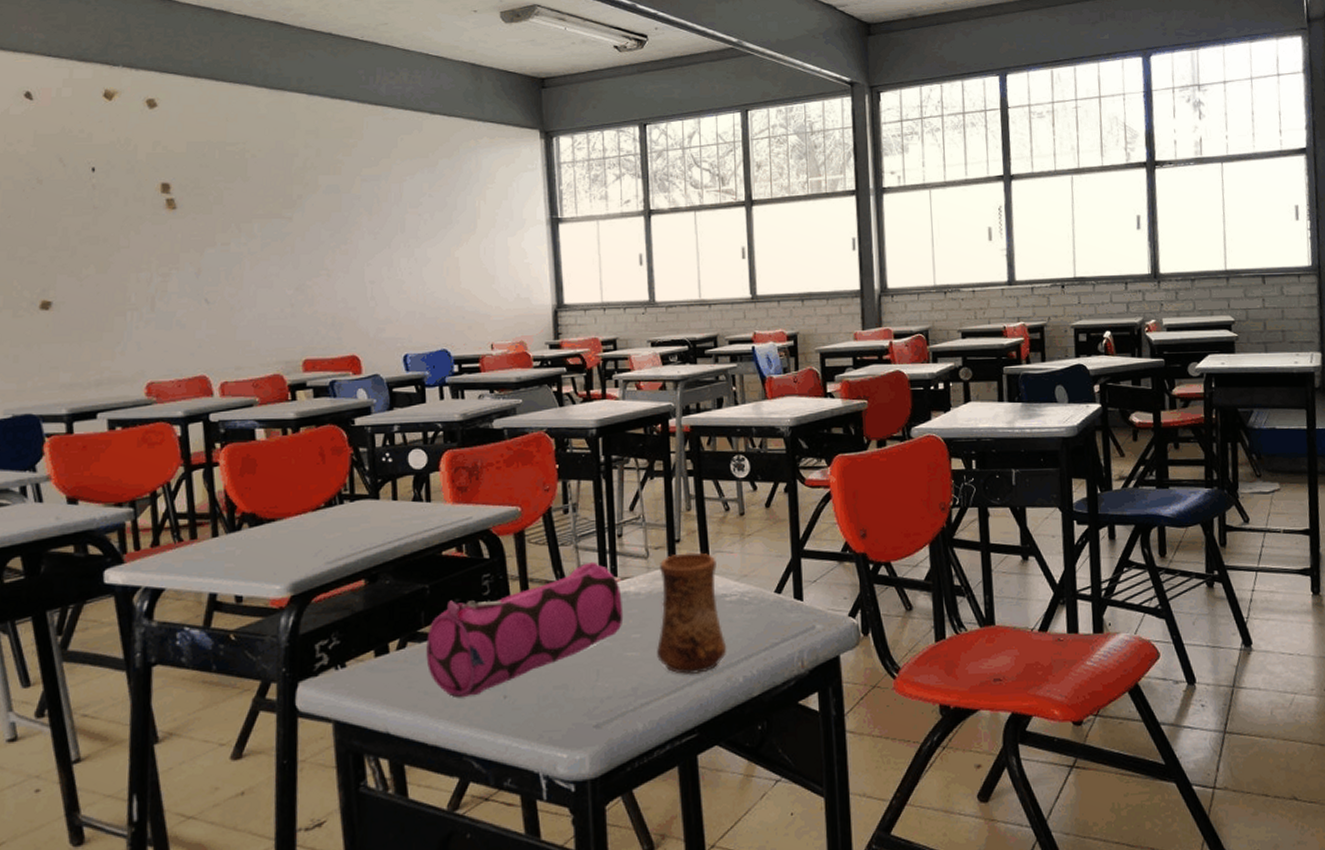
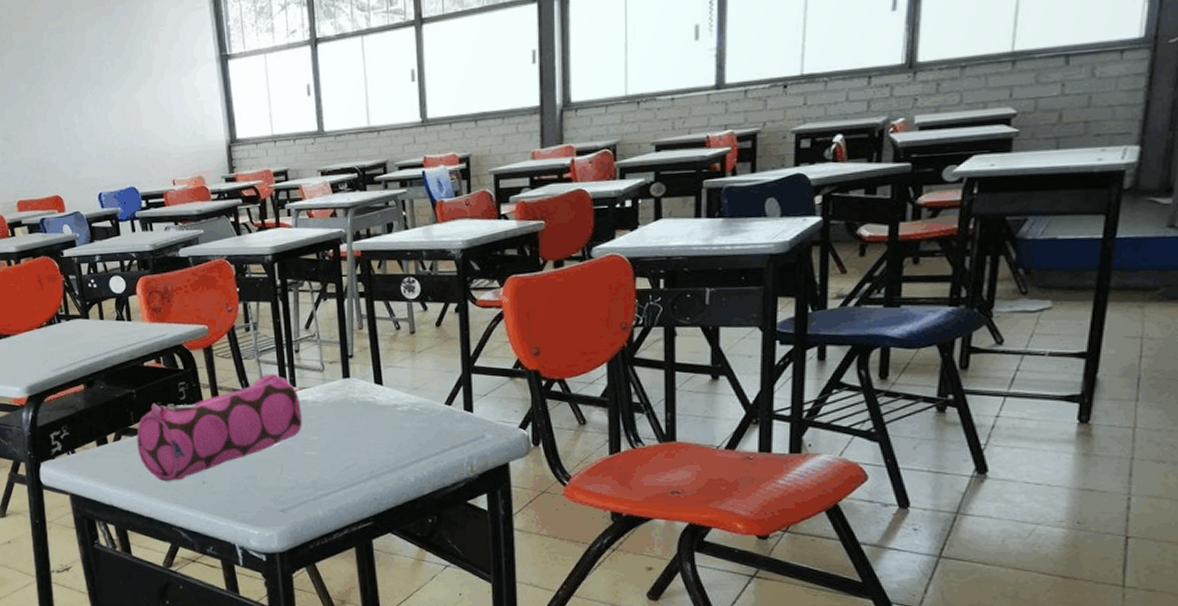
cup: present [657,552,727,675] -> none [334,367,399,473]

